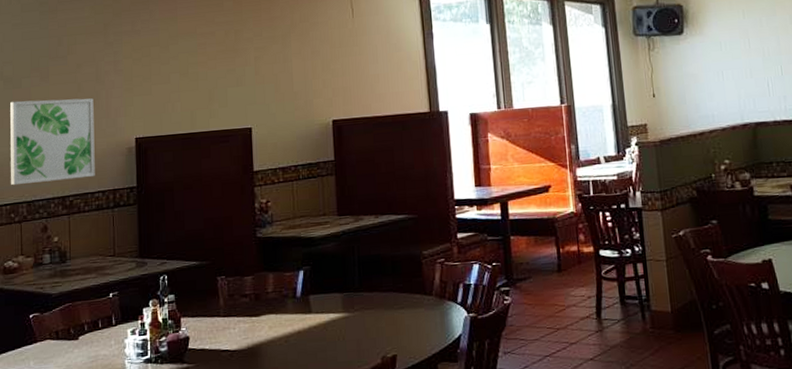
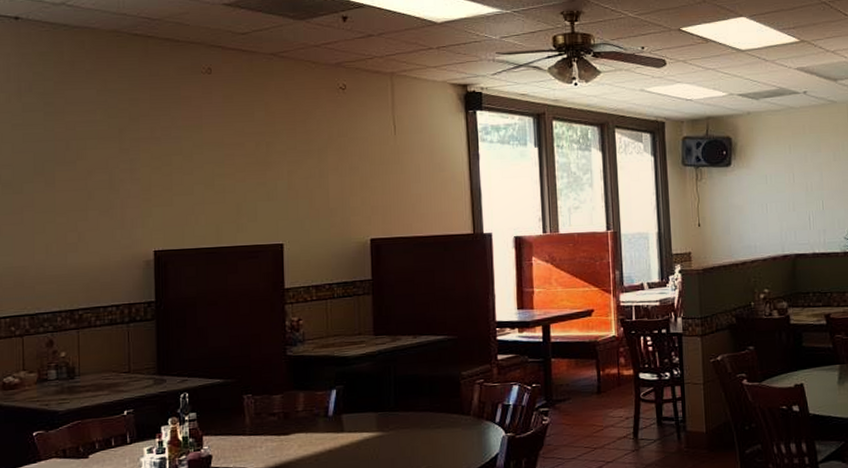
wall art: present [10,98,95,186] -> none [10,207,108,298]

